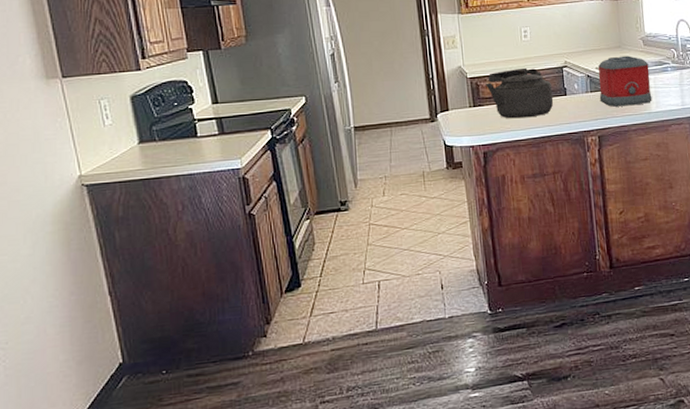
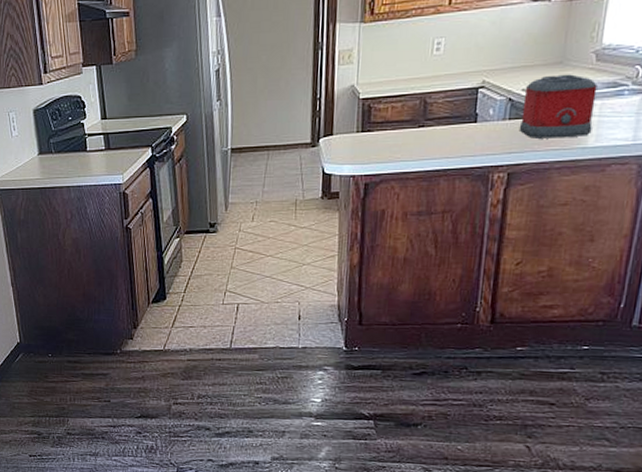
kettle: present [484,67,554,119] -> none [378,87,461,148]

